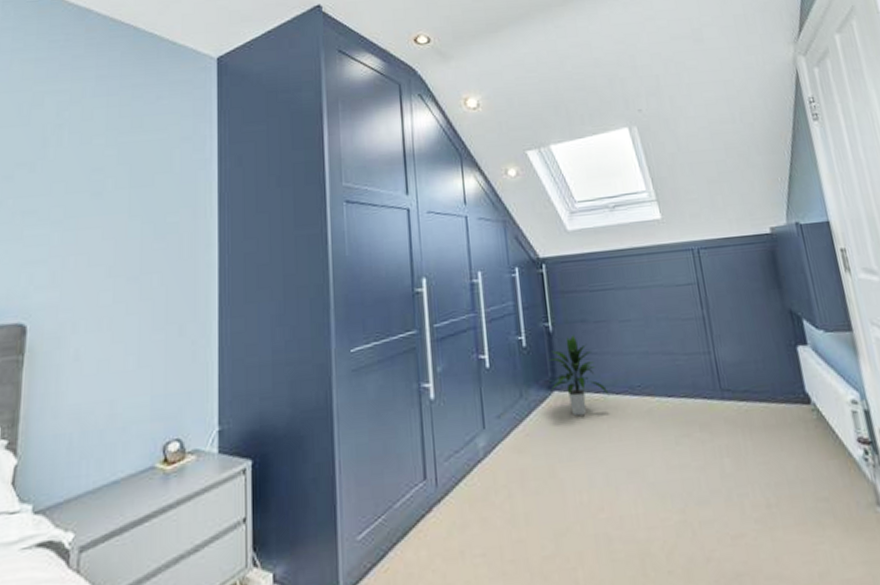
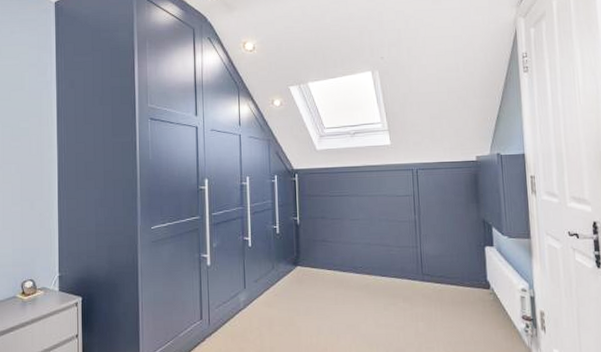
indoor plant: present [548,335,610,415] -> none [295,227,338,284]

